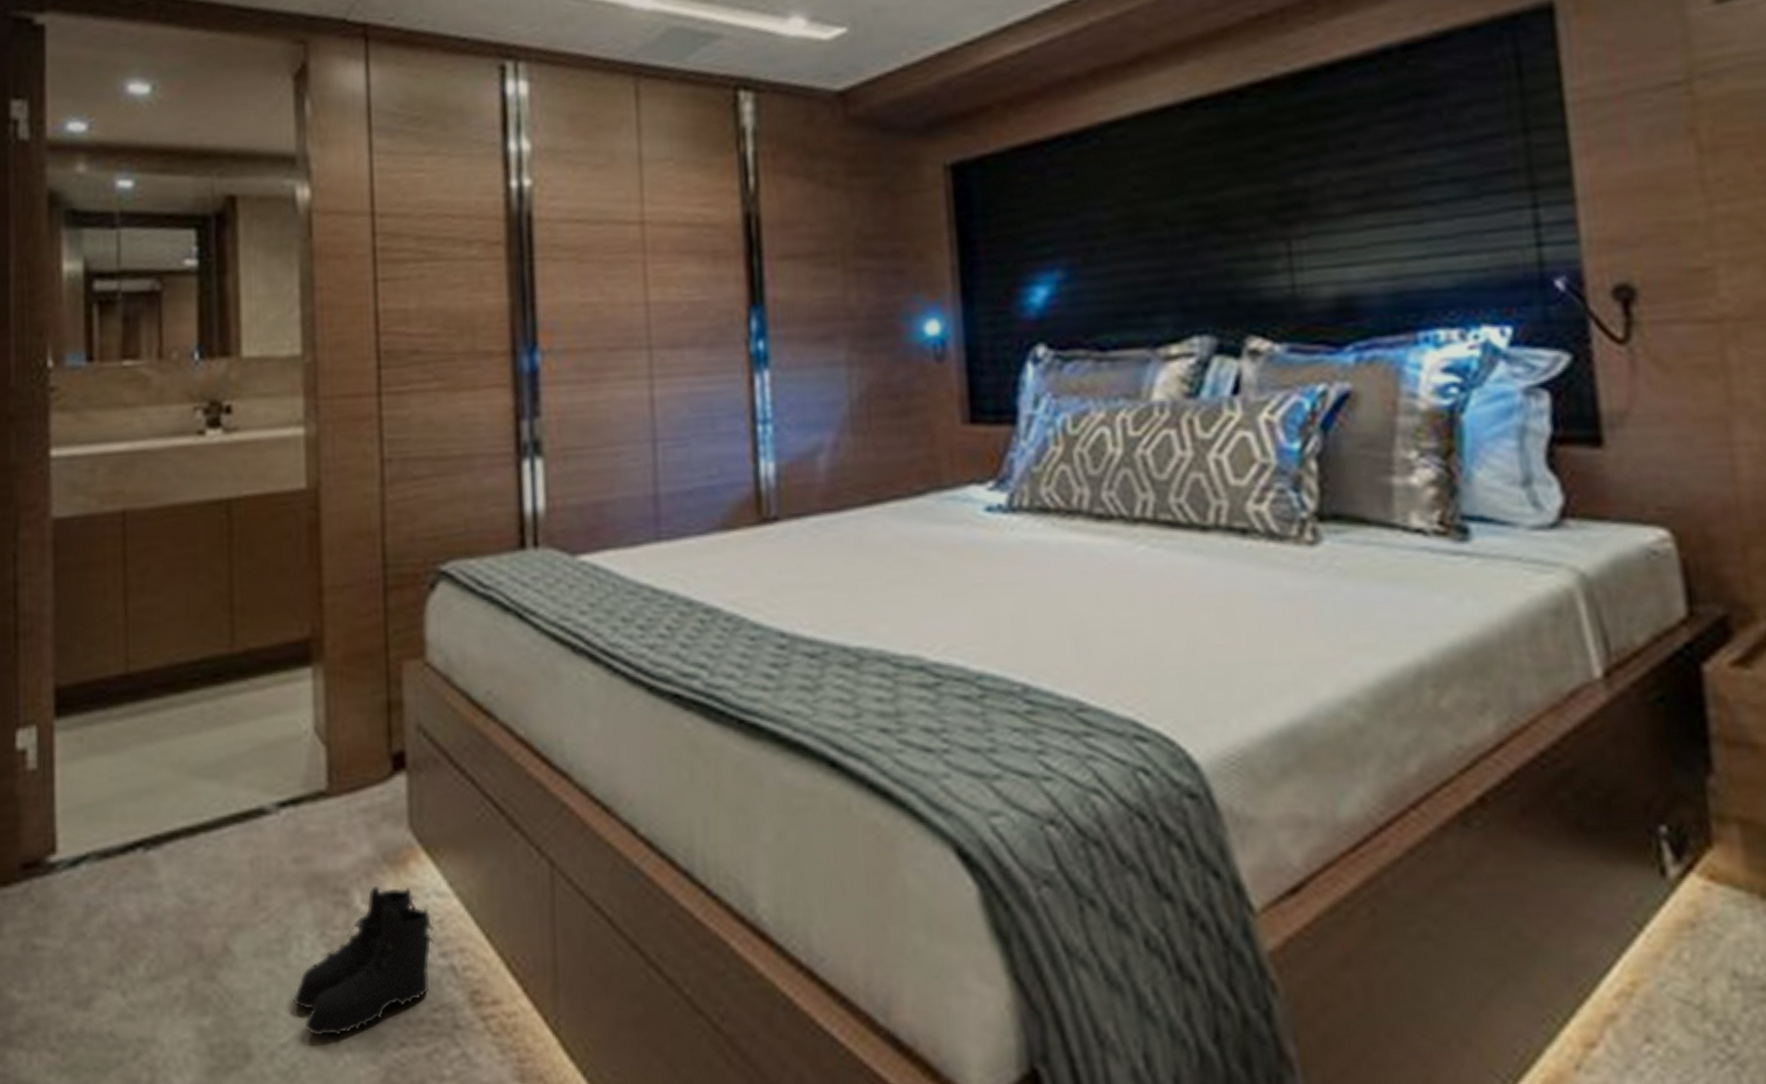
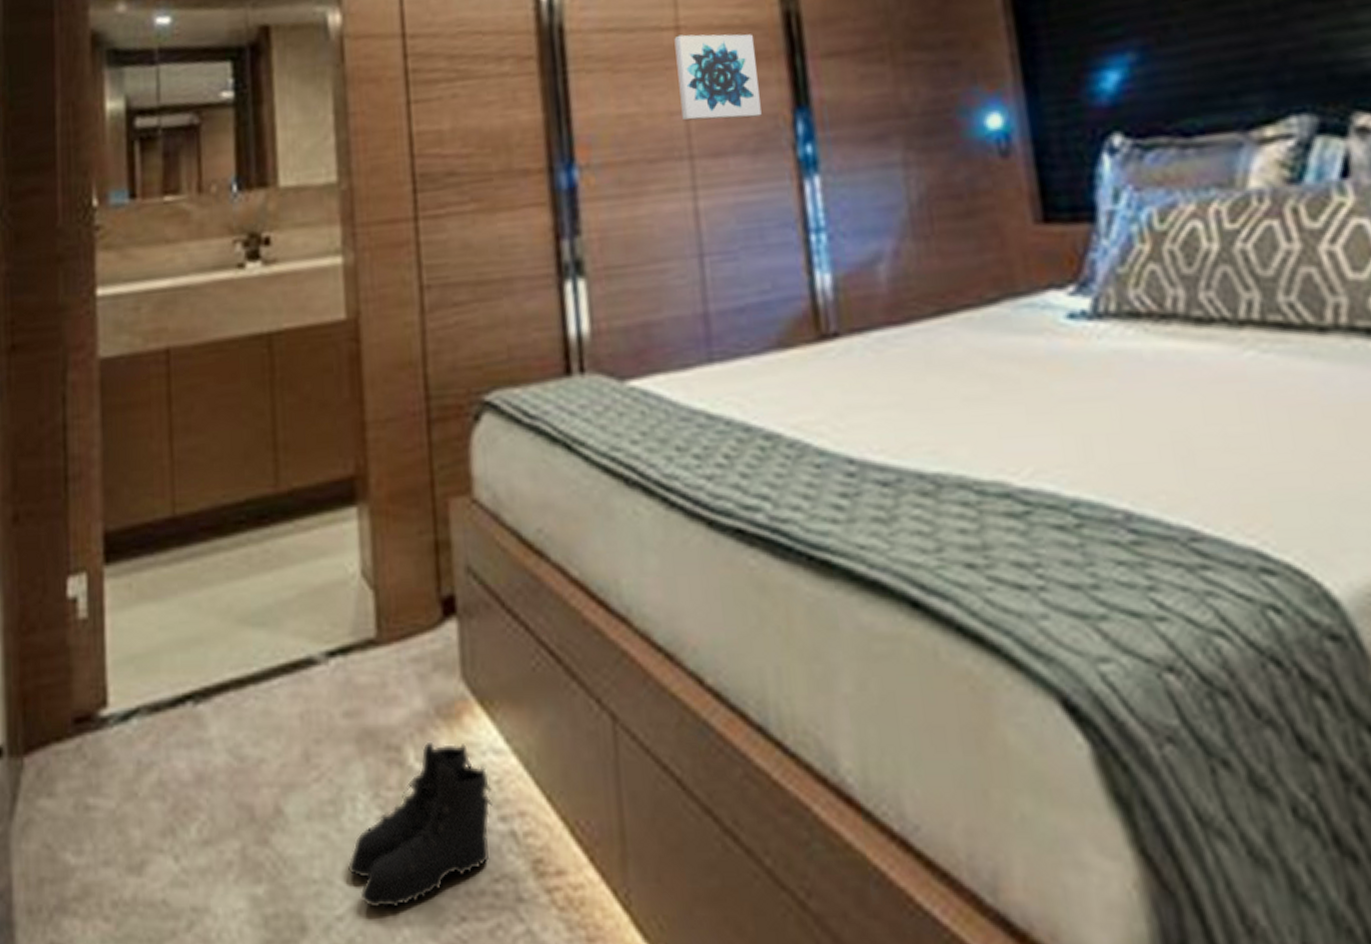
wall art: none [639,229,718,313] -> present [674,34,762,121]

